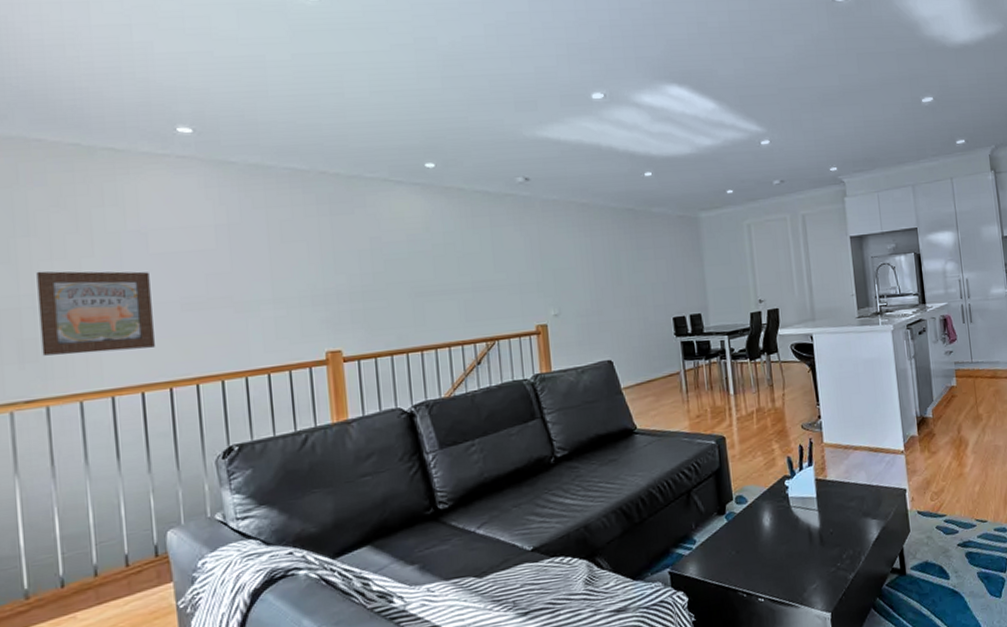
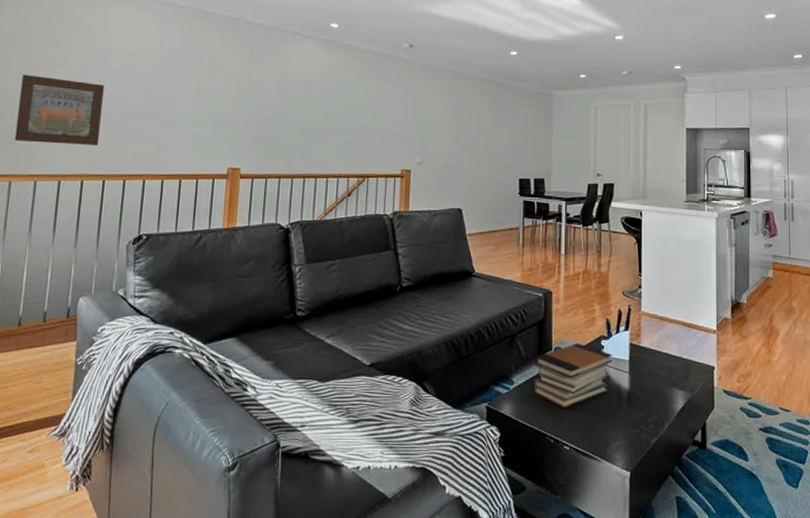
book stack: none [715,487,800,559] -> present [533,342,613,408]

